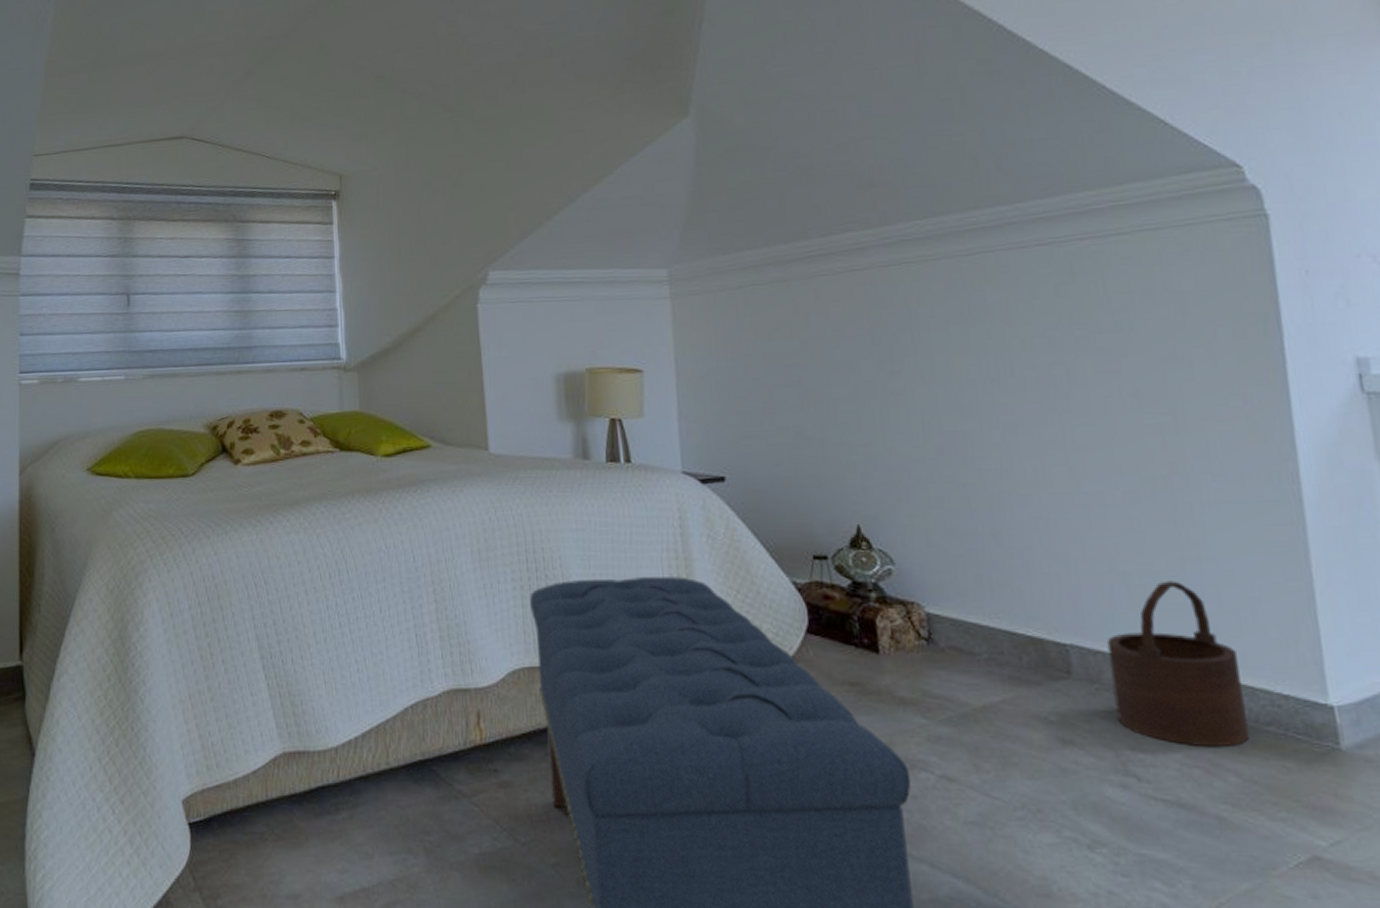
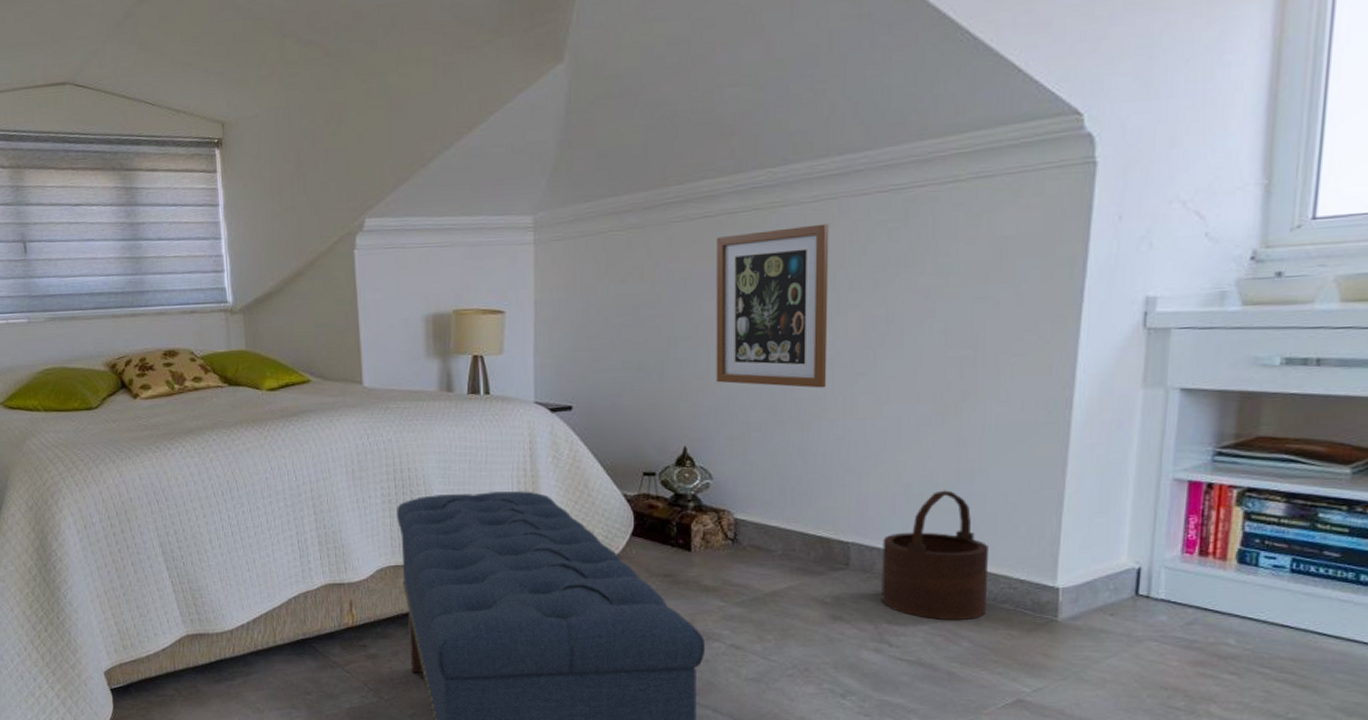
wall art: none [867,278,1012,458] -> present [716,223,830,388]

